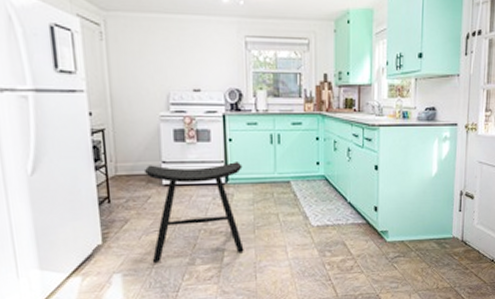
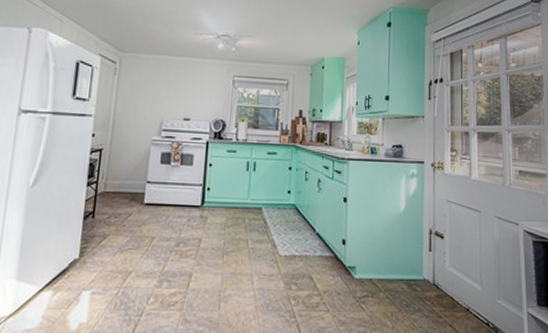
stool: present [143,162,244,263] -> none [121,184,219,282]

